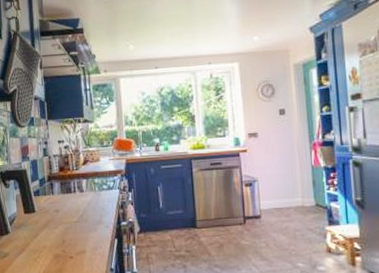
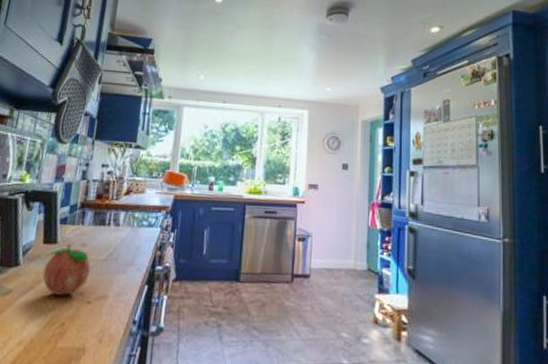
fruit: none [28,211,67,254] -> present [42,243,91,296]

